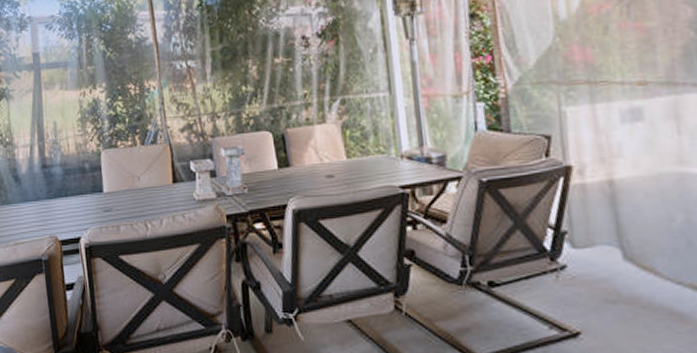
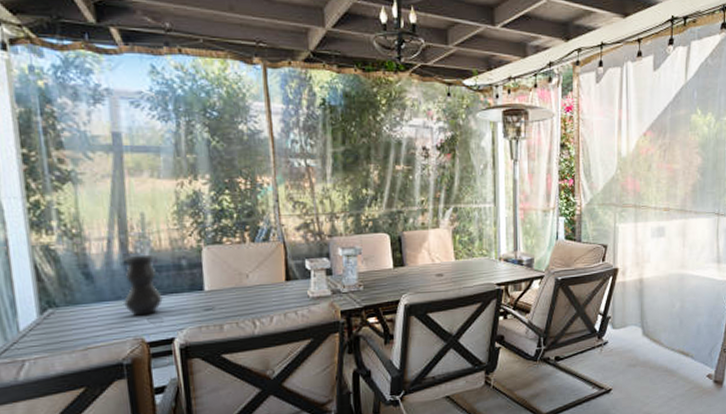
vase: none [41,159,72,216] -> present [123,254,164,317]

